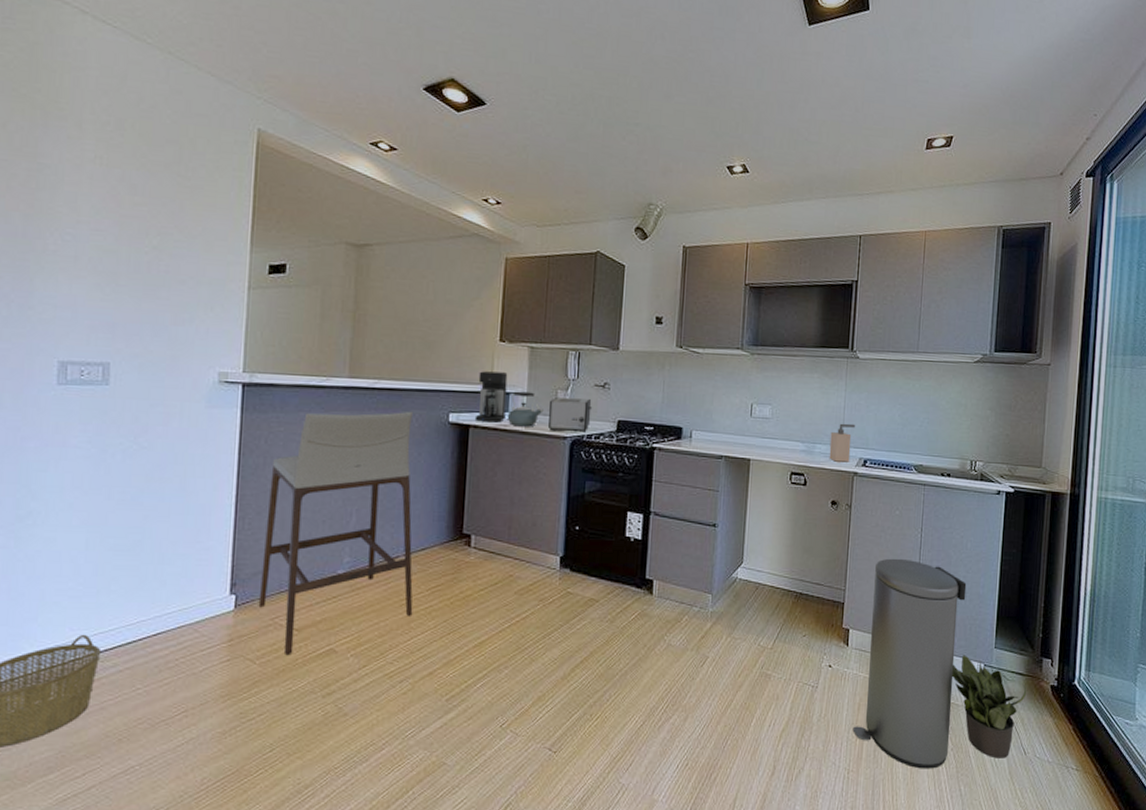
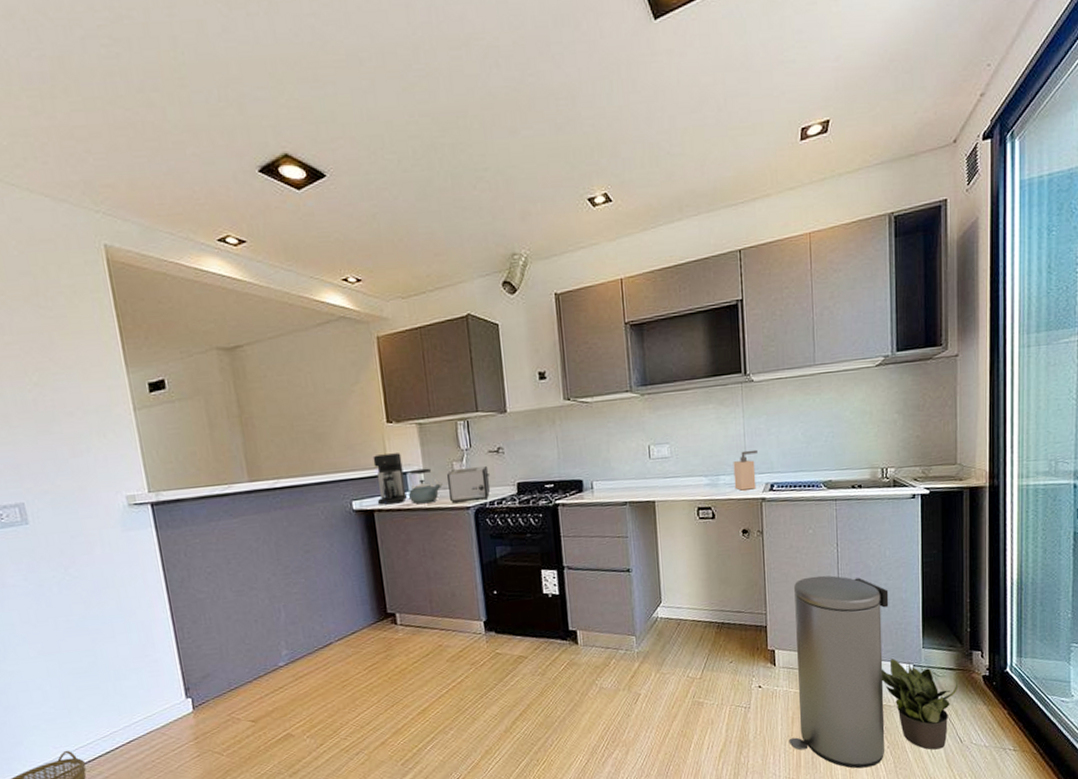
bar stool: present [258,411,414,656] -> none [196,505,356,745]

